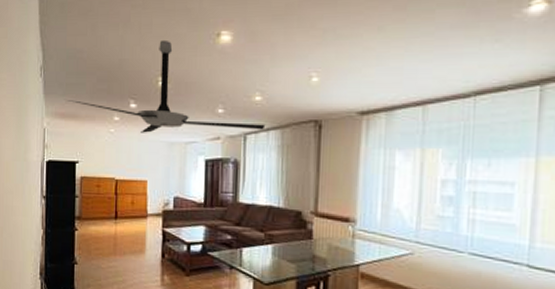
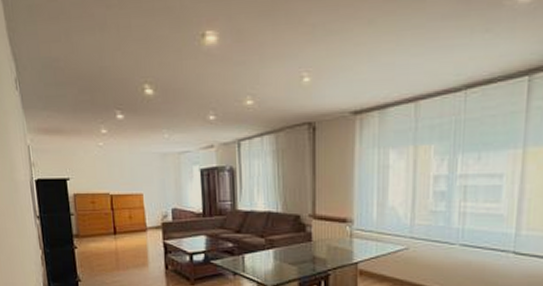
ceiling fan: present [64,39,266,133] -> none [45,43,259,145]

